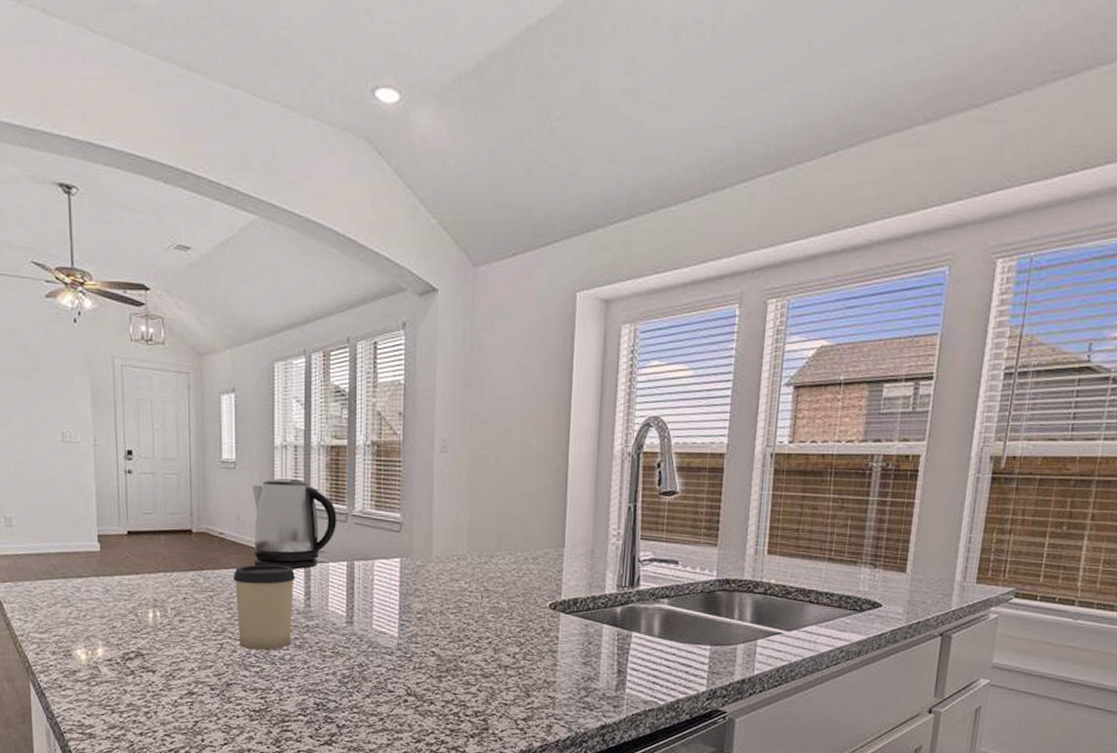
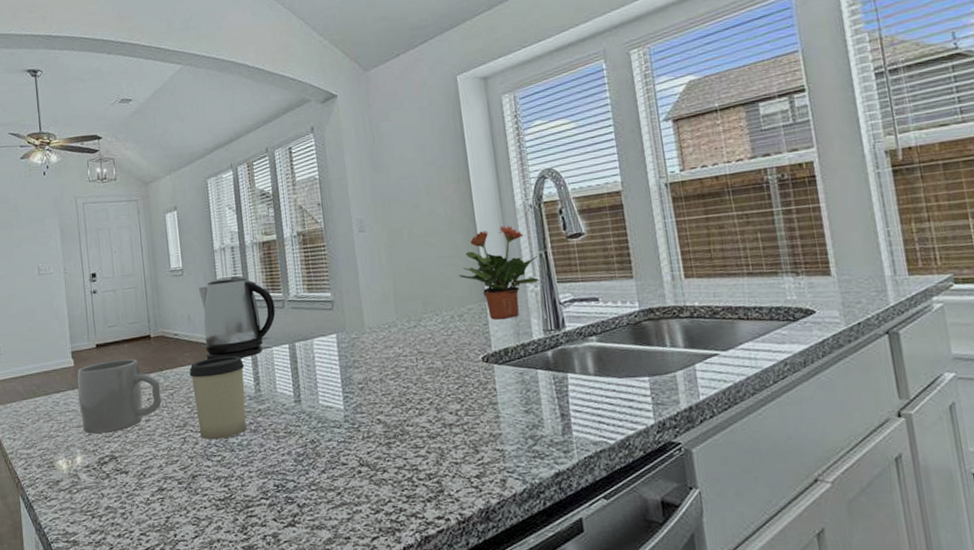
mug: none [103,551,199,628] -> present [77,358,162,434]
potted plant: none [541,471,628,570] -> present [459,225,540,321]

